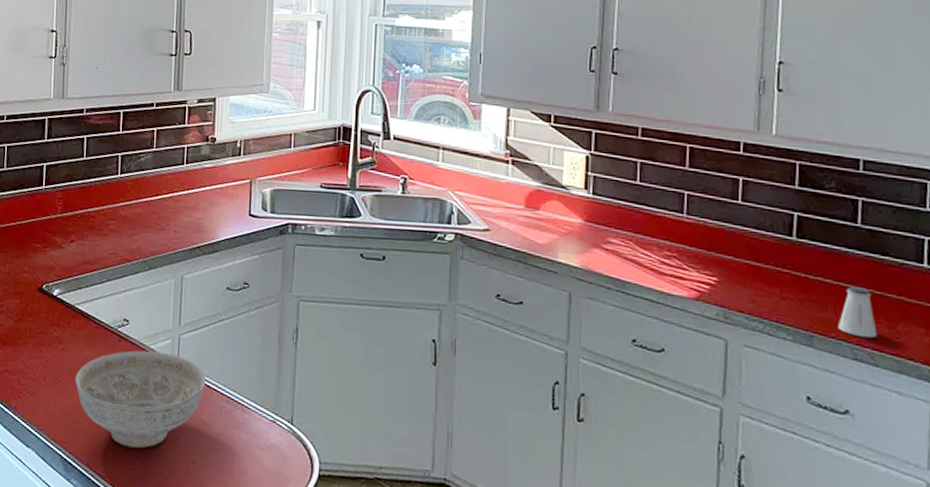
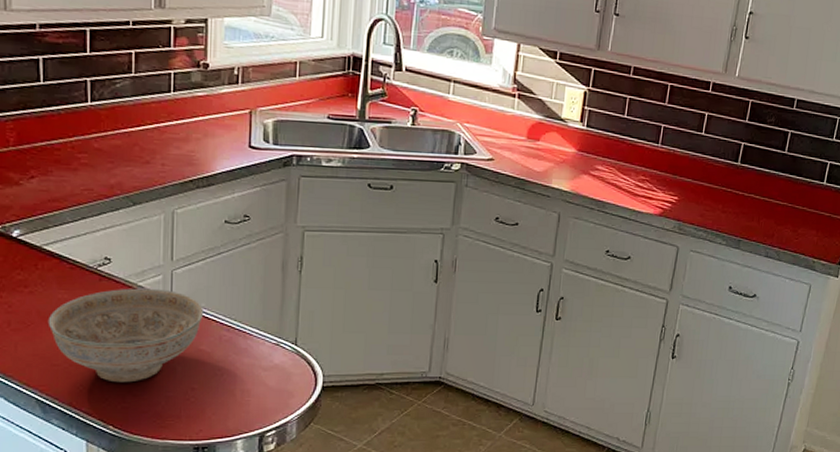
saltshaker: present [838,286,878,339] -> none [759,201,786,240]

